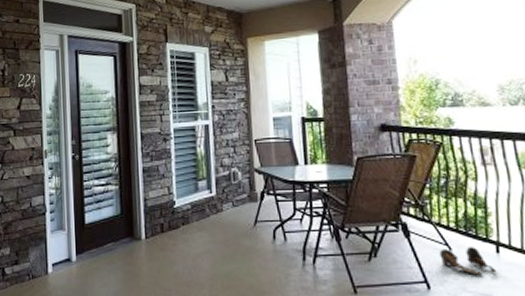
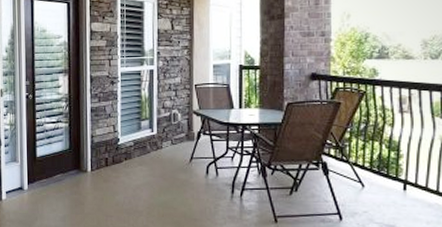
shoes: present [439,247,497,276] -> none [353,184,402,210]

